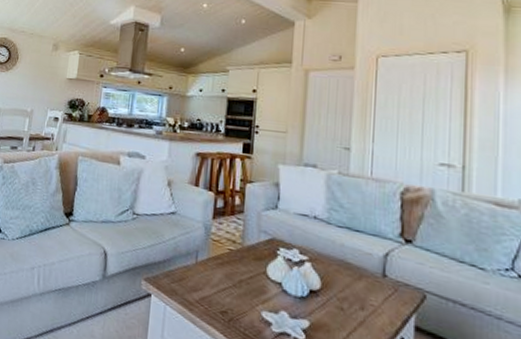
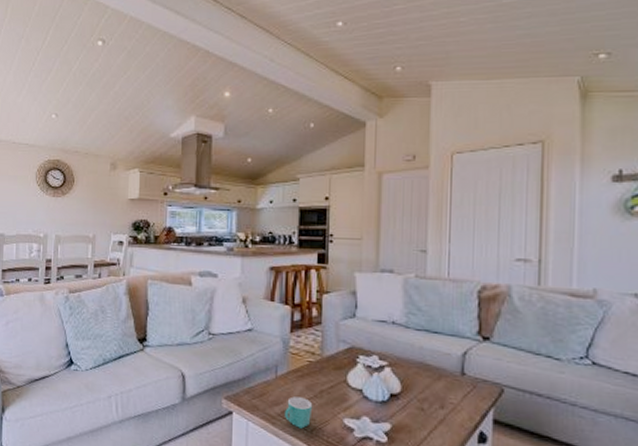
mug: none [203,284,232,318] -> present [285,396,313,429]

